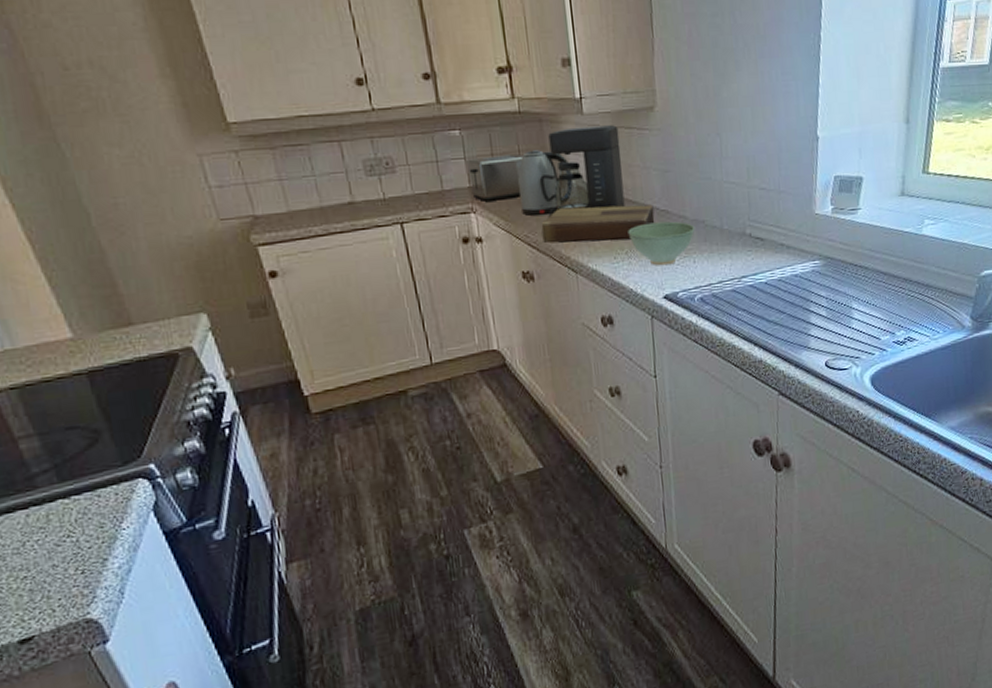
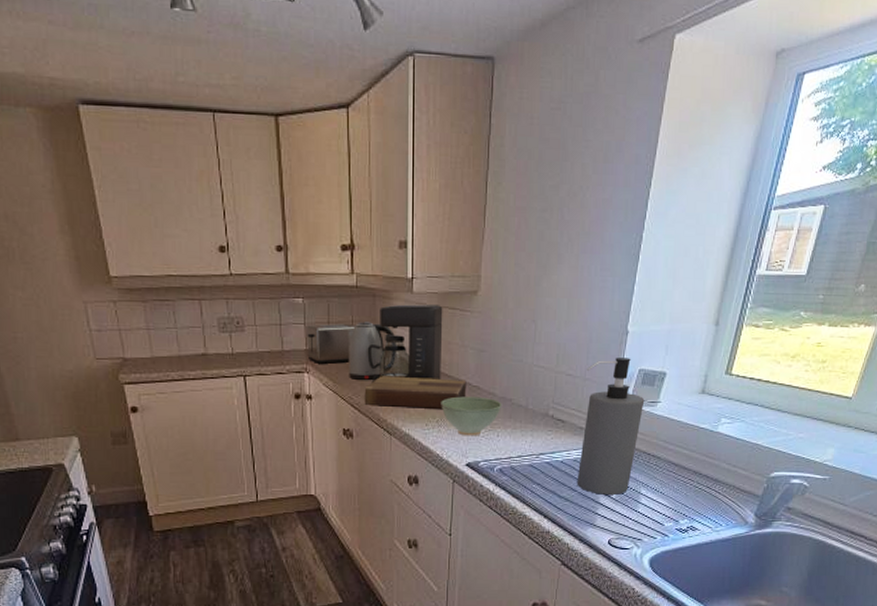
soap dispenser: none [780,165,845,314] -> present [577,358,645,495]

